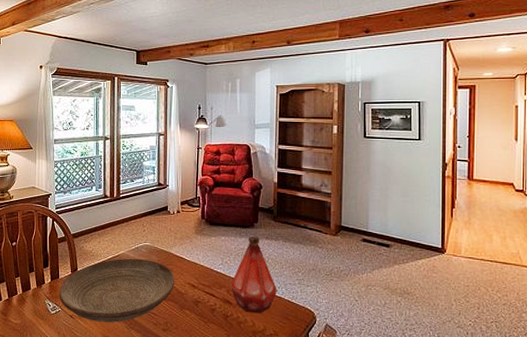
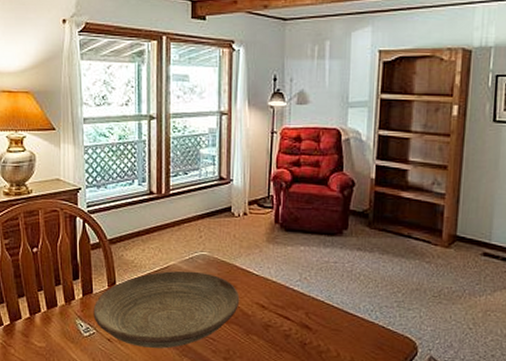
bottle: present [229,236,278,314] -> none [309,246,370,342]

